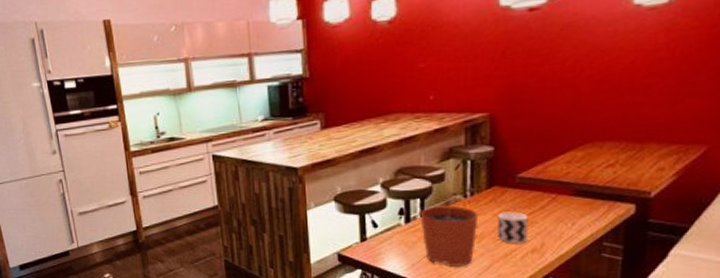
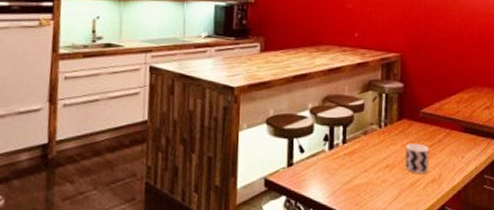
plant pot: present [420,189,479,268] -> none [342,120,391,196]

